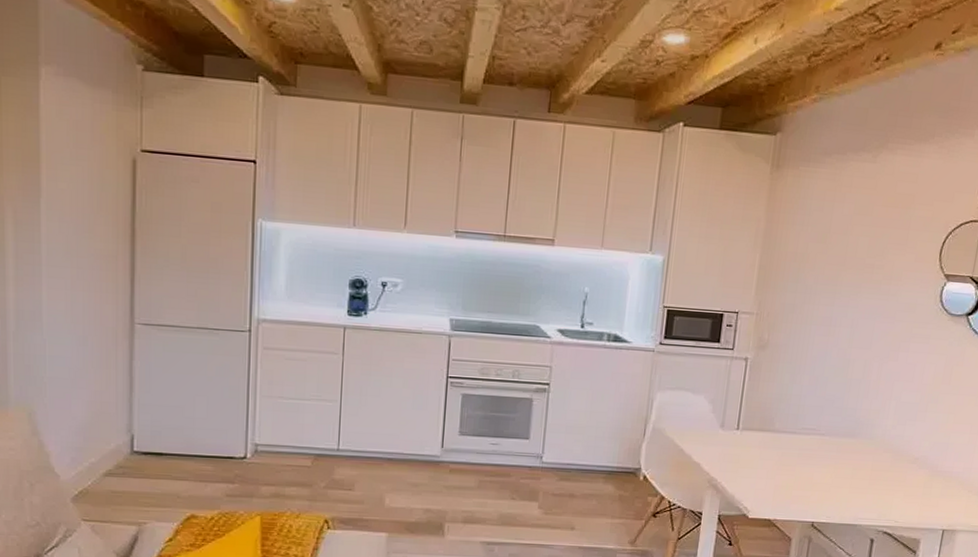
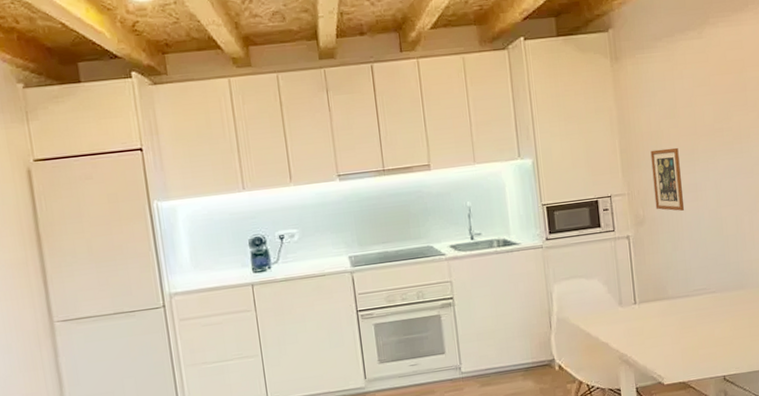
picture frame: none [782,272,822,343] -> present [650,147,685,211]

